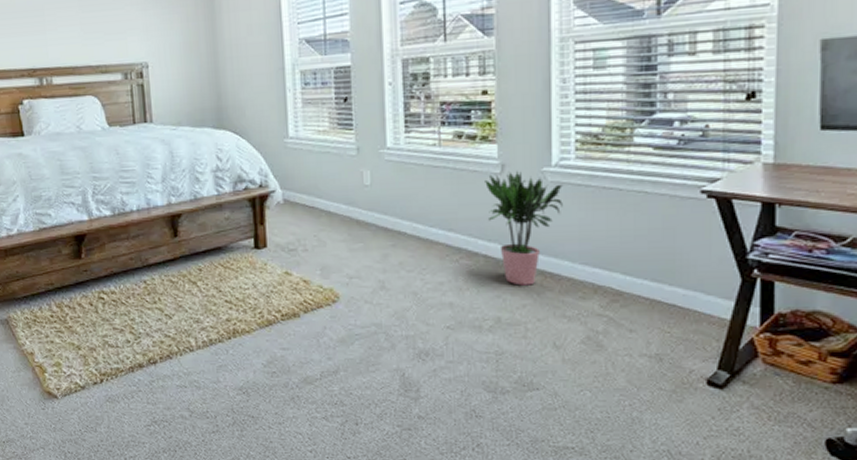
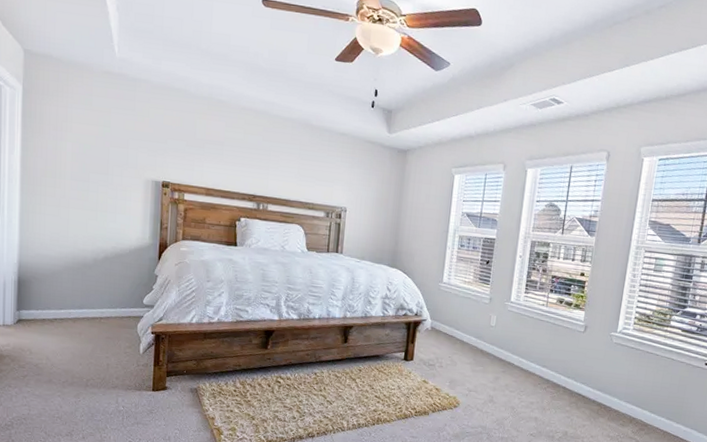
potted plant: present [485,170,563,286] -> none [570,331,622,412]

